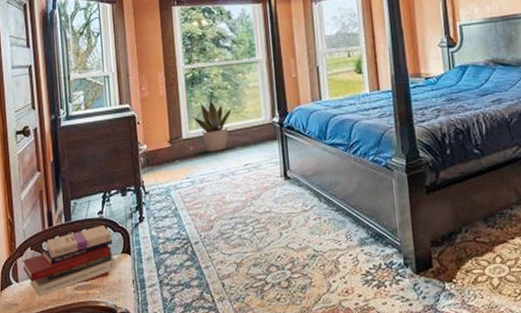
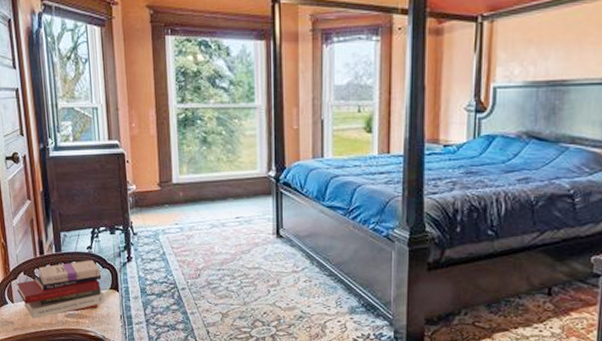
potted plant: present [194,97,234,153] -> none [185,142,228,201]

